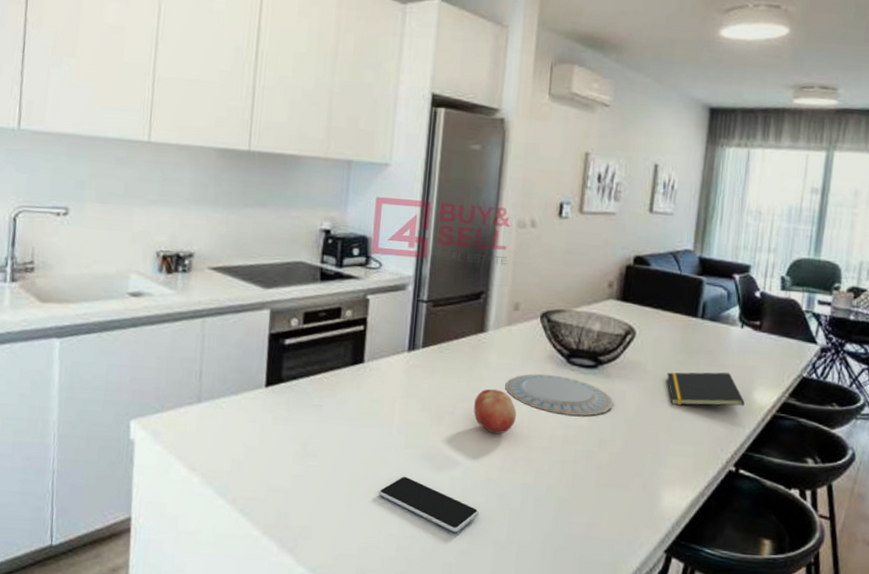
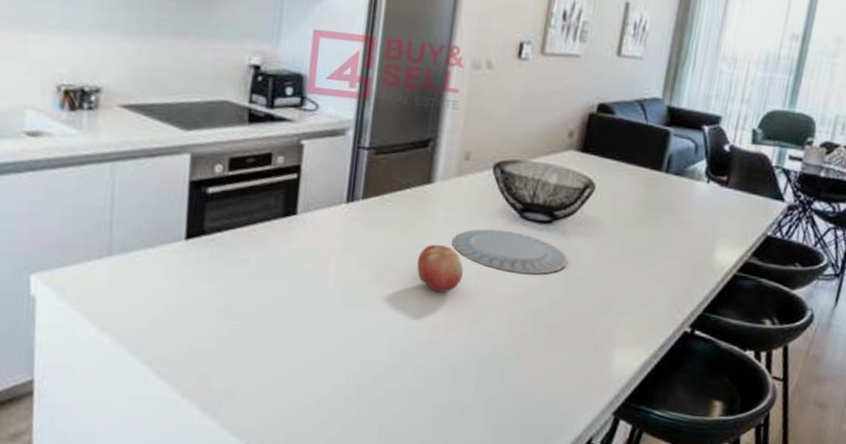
smartphone: present [378,476,479,533] -> none [311,336,419,395]
notepad: present [667,372,745,406] -> none [626,229,706,266]

